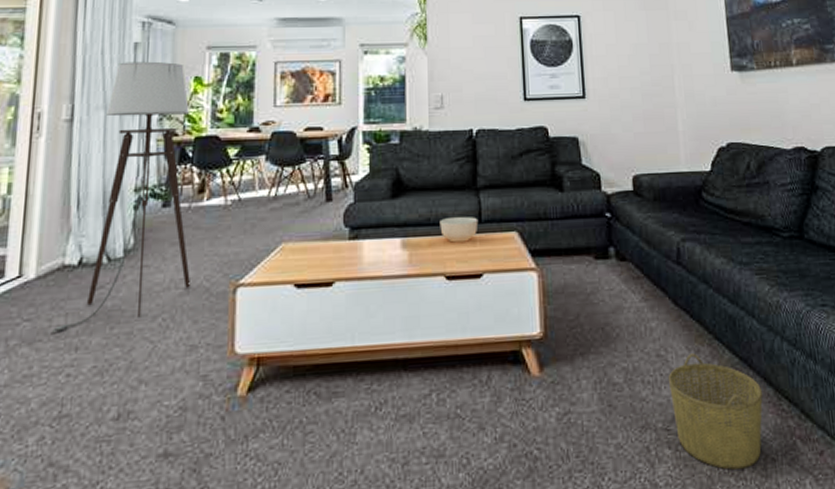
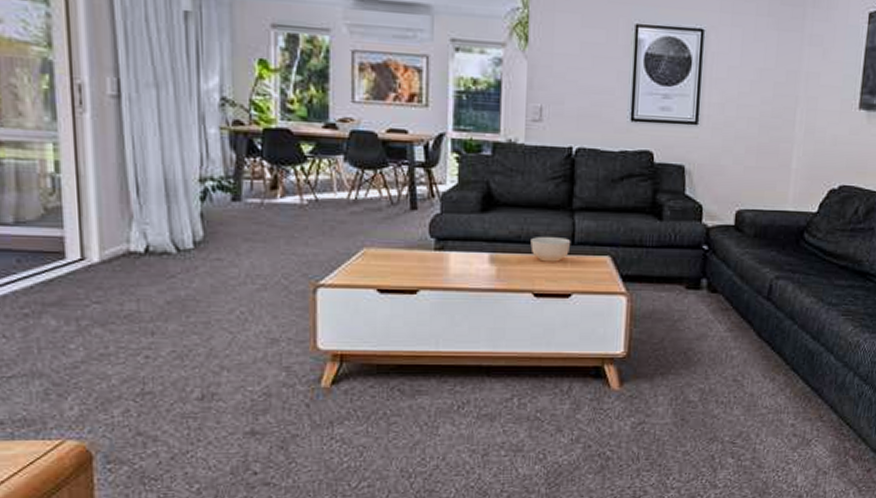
floor lamp: present [51,61,190,332] -> none [123,33,267,316]
basket: present [667,353,763,470] -> none [740,381,827,478]

